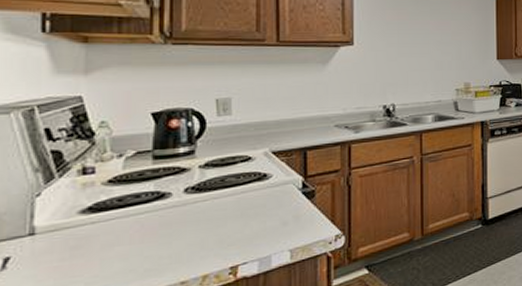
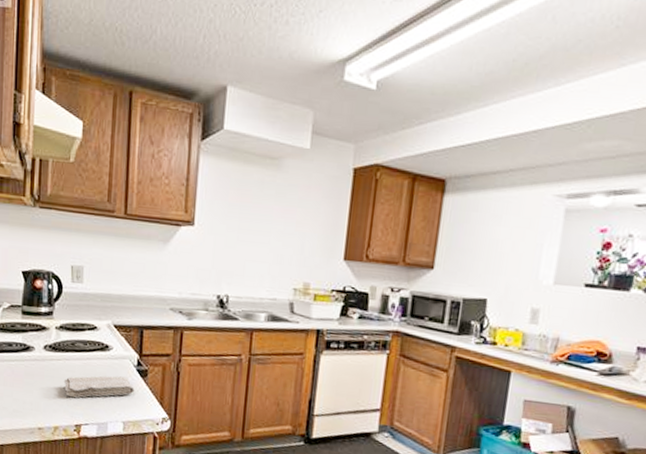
washcloth: none [212,202,301,239] -> present [63,375,135,398]

